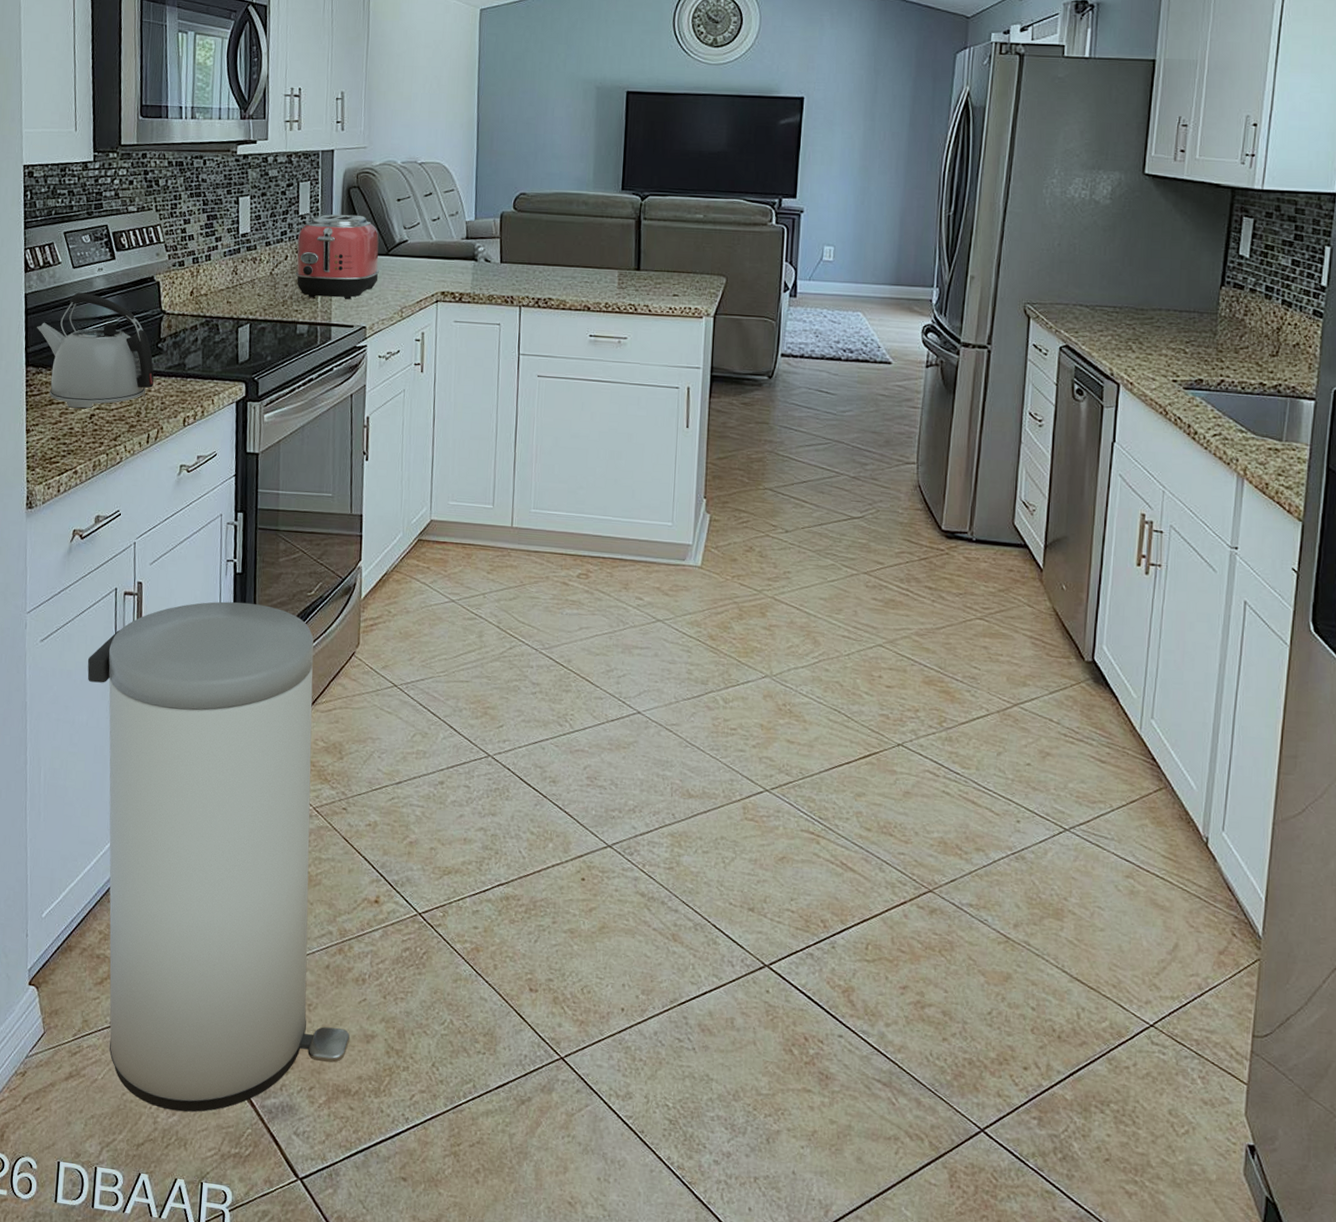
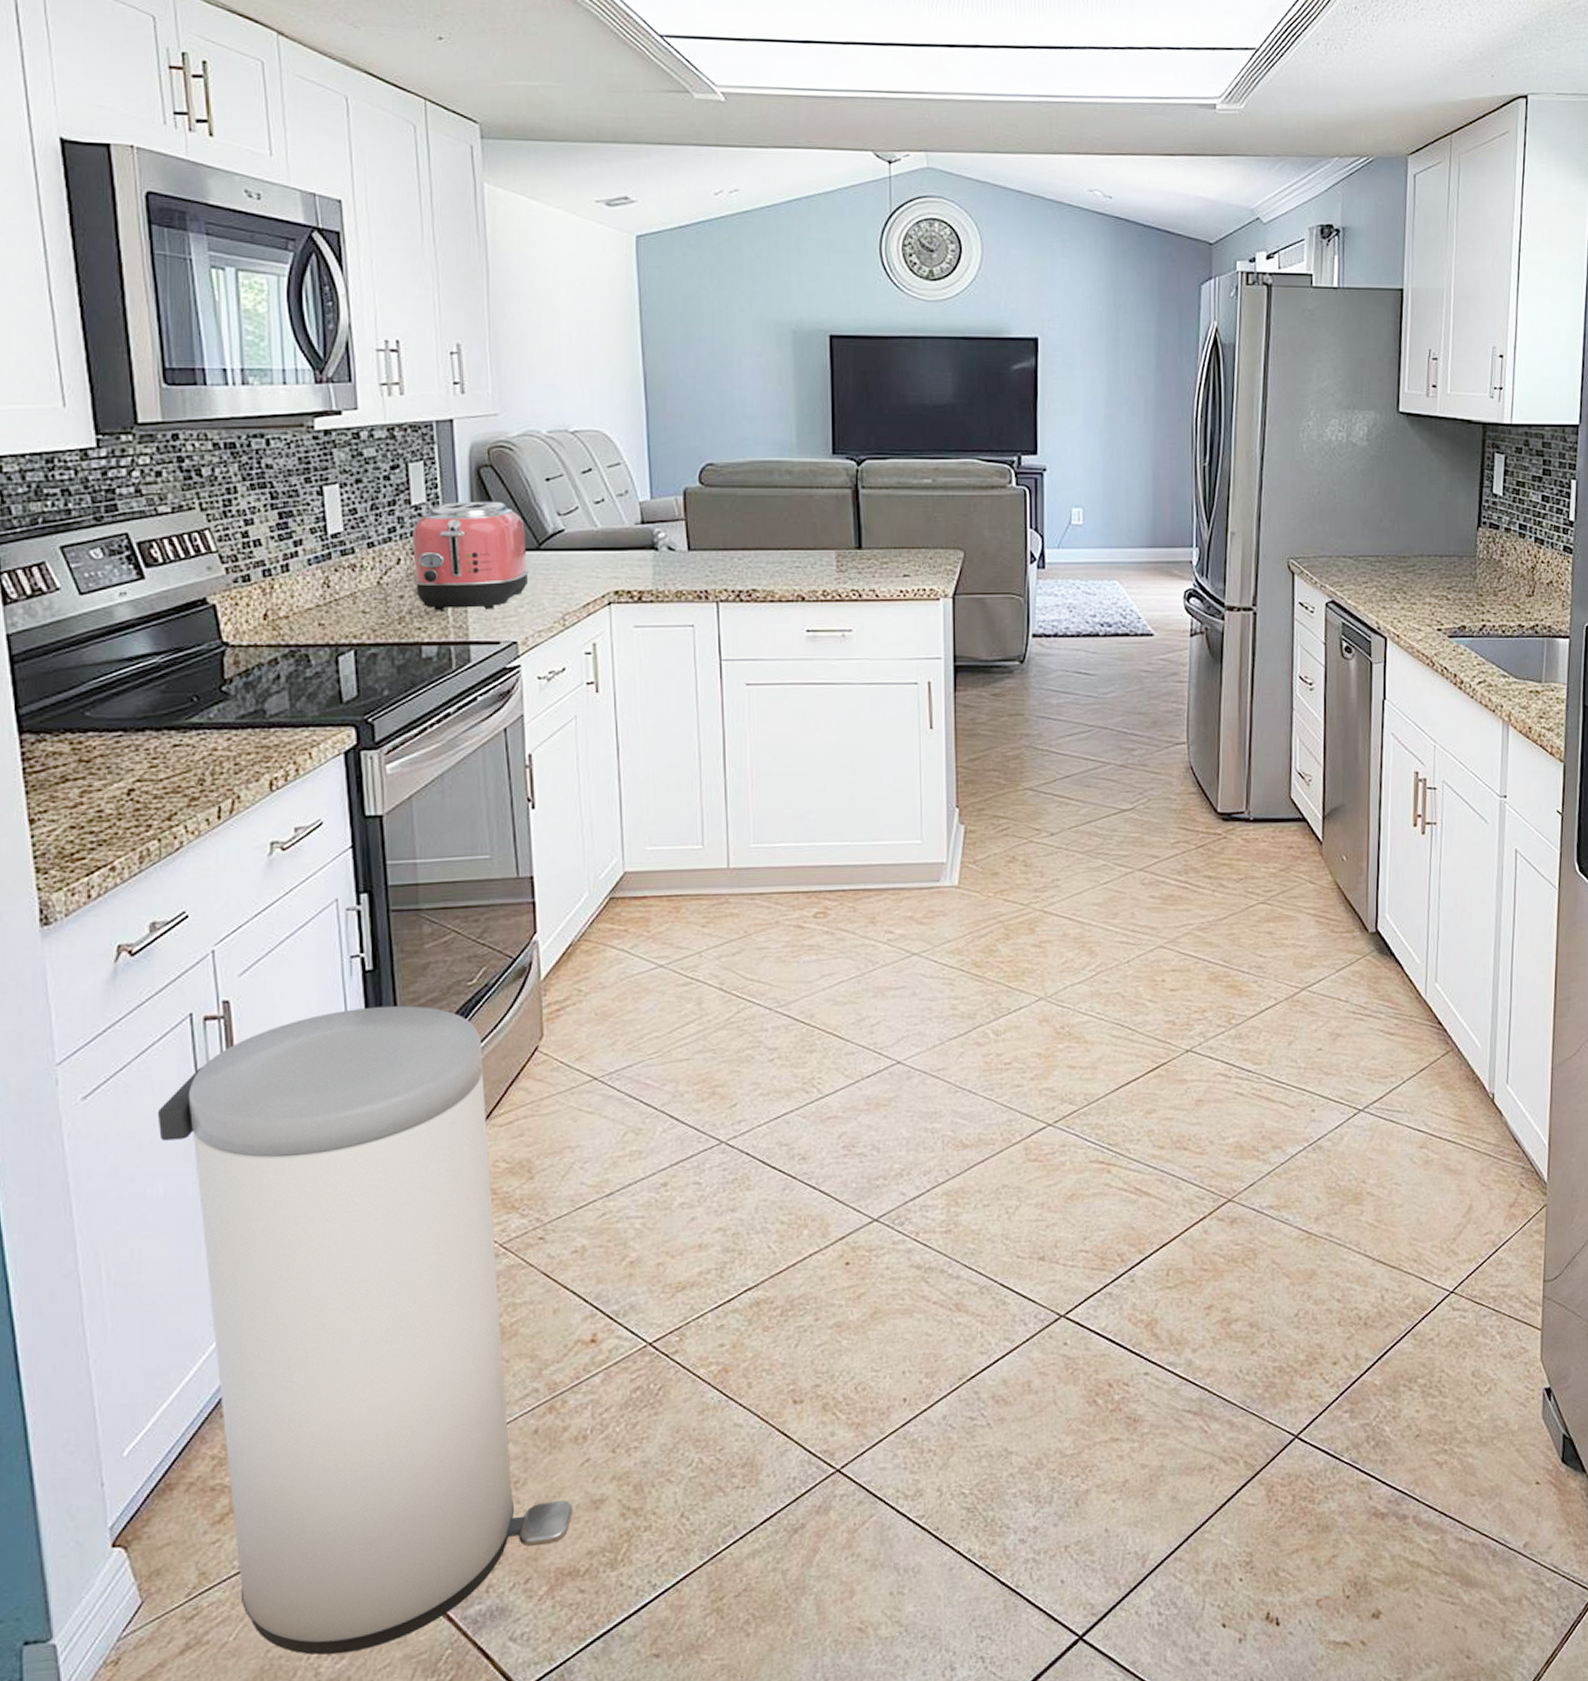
kettle: present [36,292,154,408] -> none [29,627,221,783]

